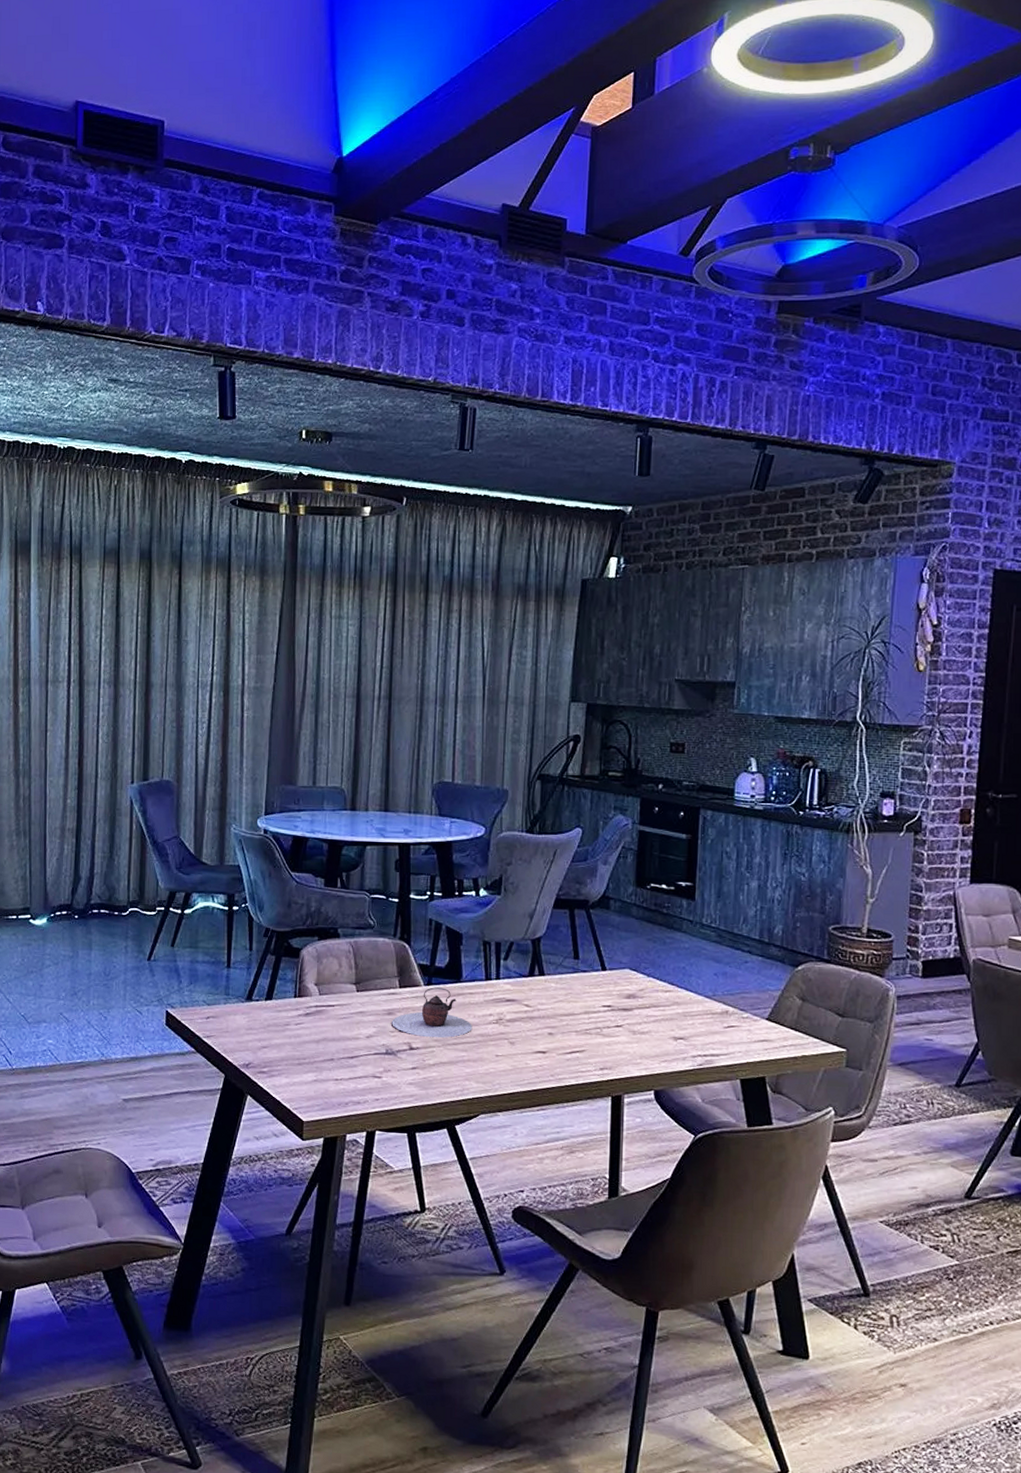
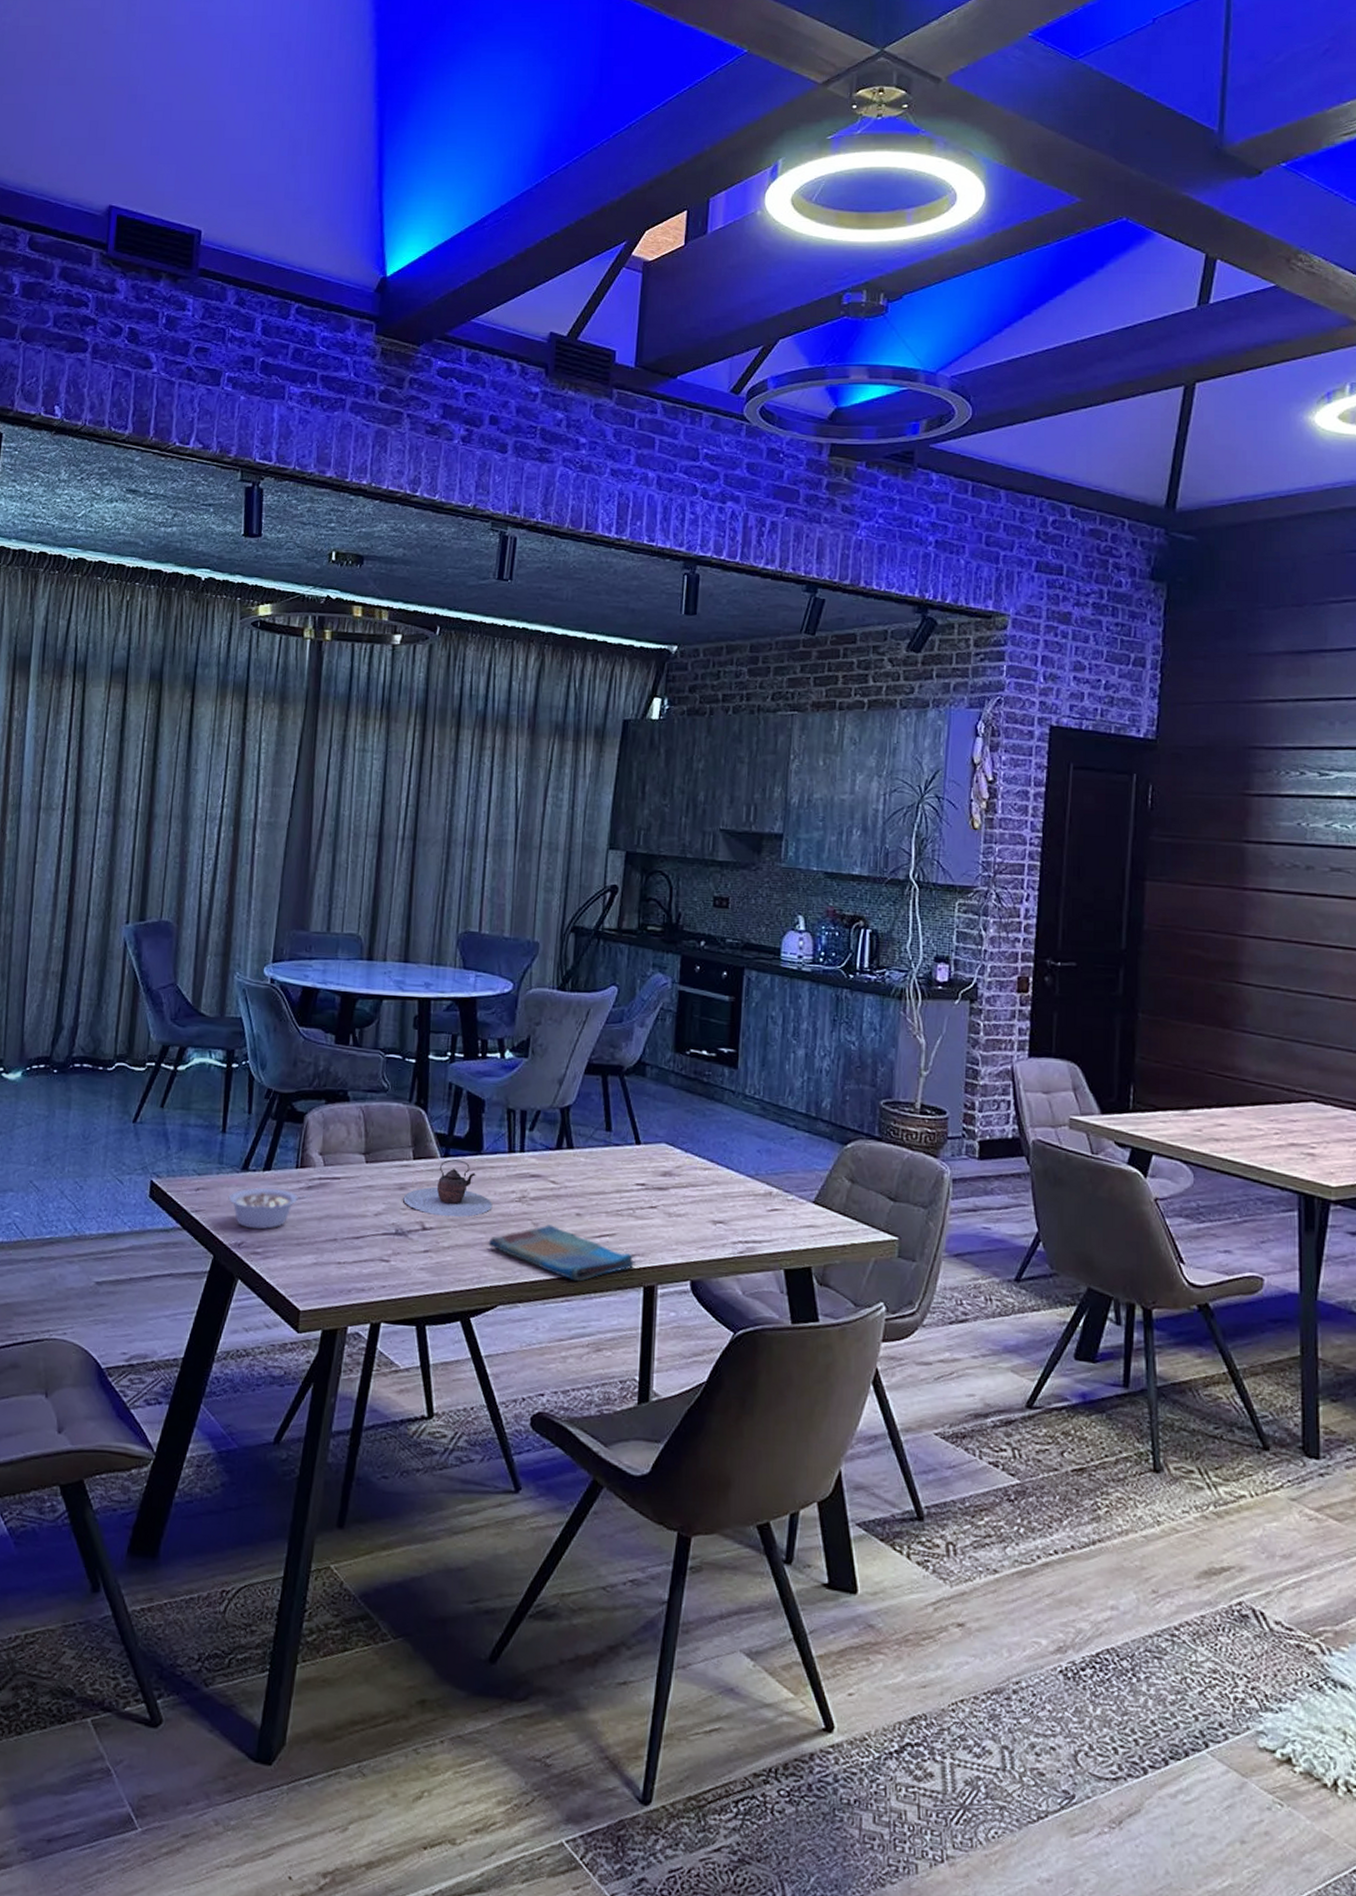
legume: none [235,1015,310,1052] -> present [228,1187,312,1229]
dish towel: none [469,1043,604,1093] -> present [488,1224,636,1282]

